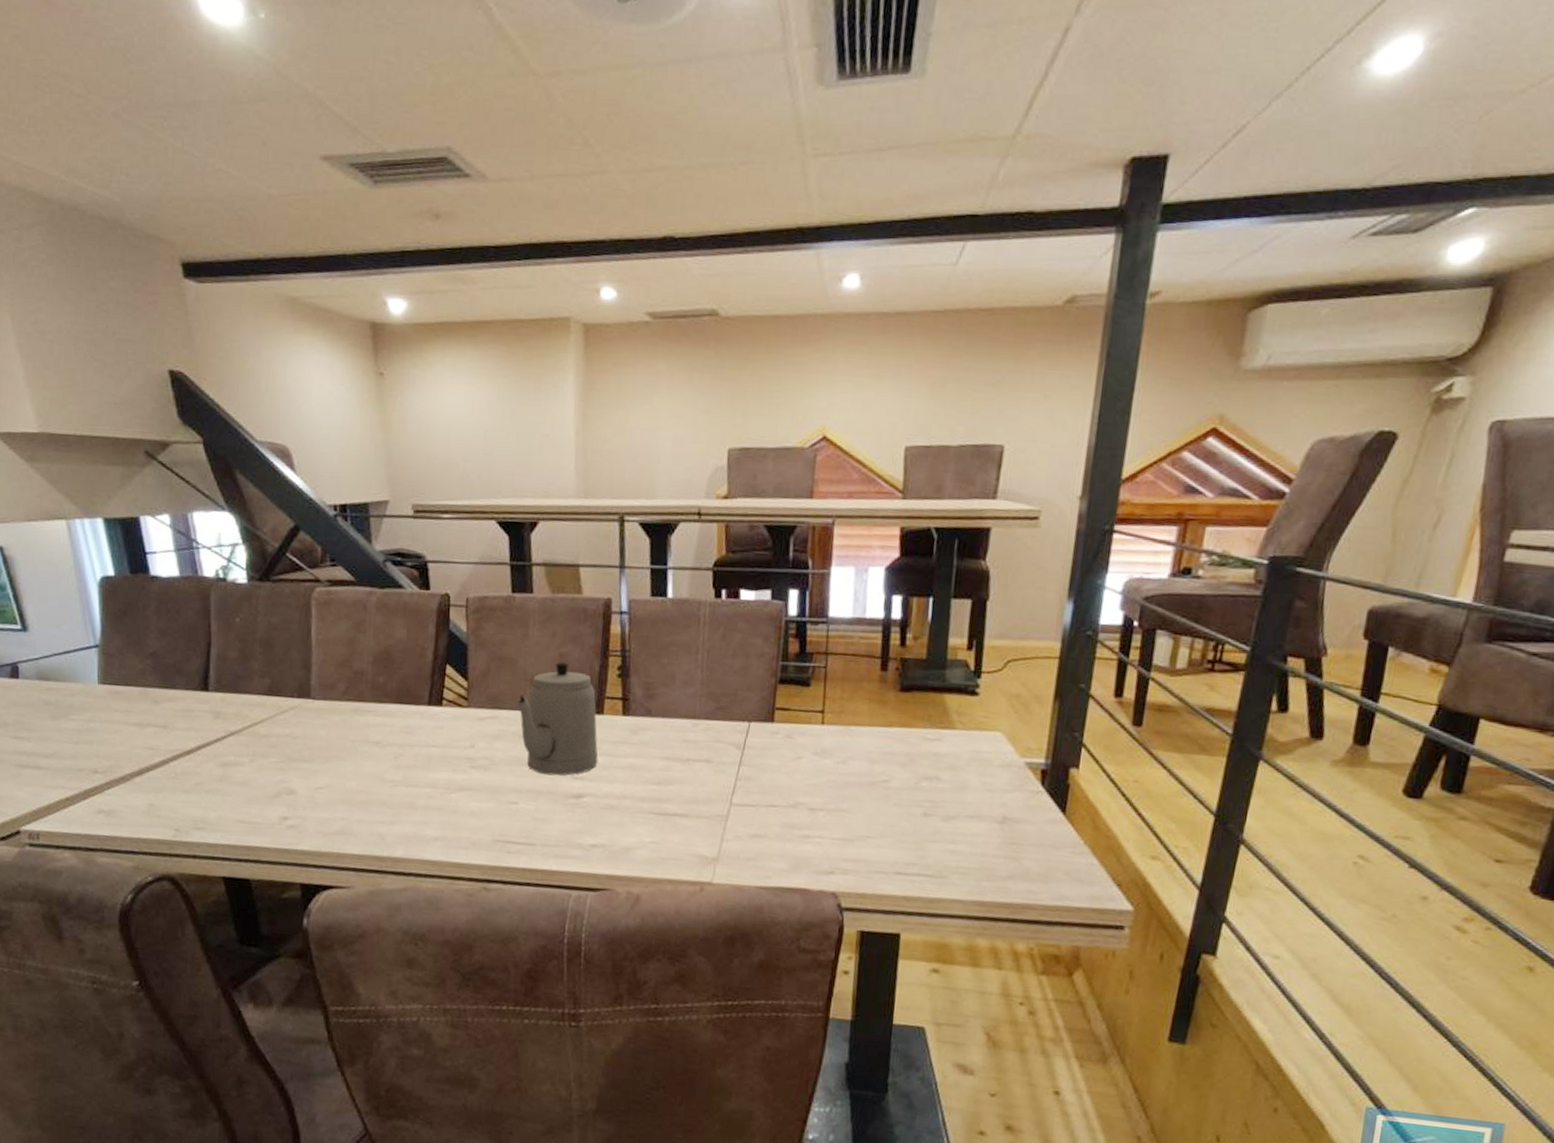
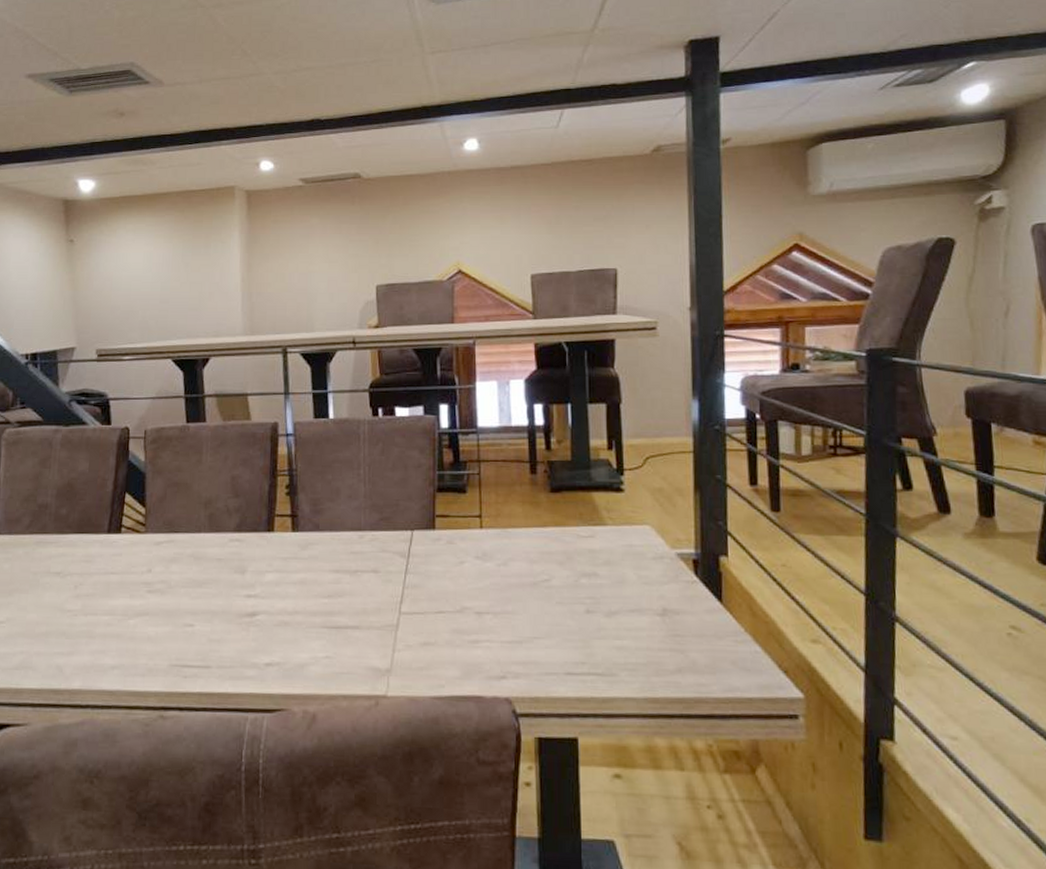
teapot: present [516,662,599,776] -> none [191,484,271,595]

